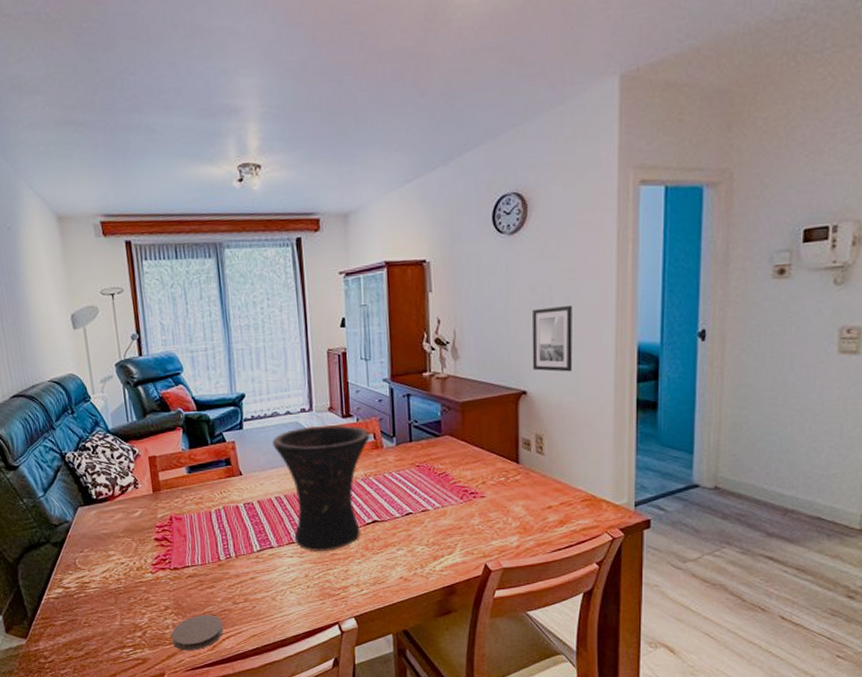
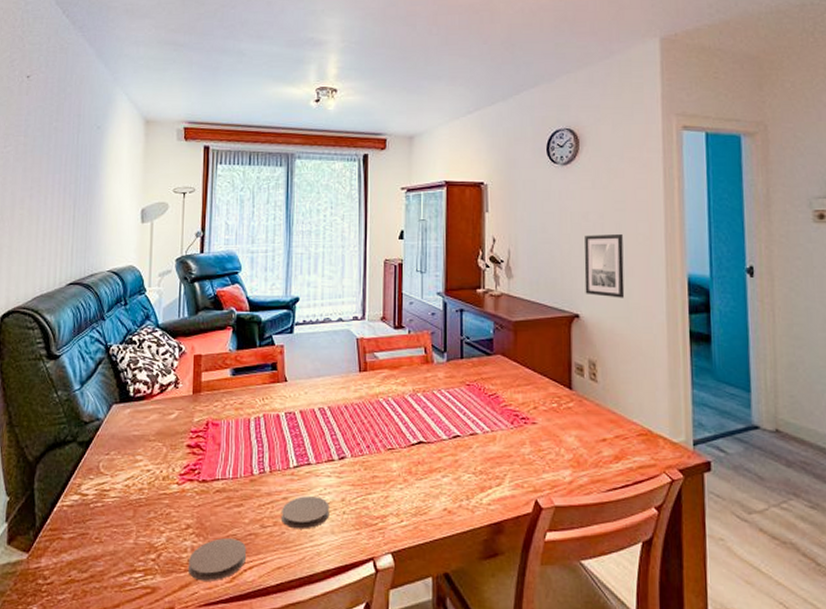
coaster: none [250,575,295,603] -> present [282,496,330,529]
vase: present [272,425,370,551] -> none [322,334,421,472]

